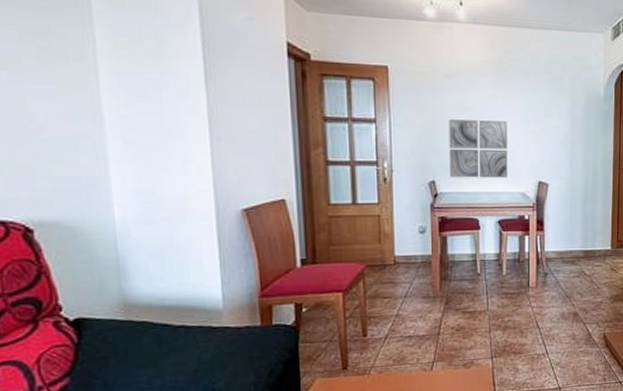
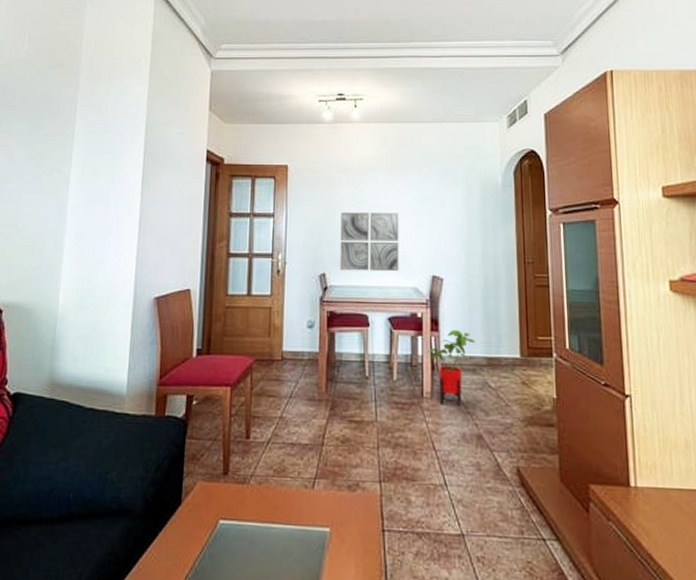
house plant: none [535,229,575,292] -> present [429,330,476,406]

